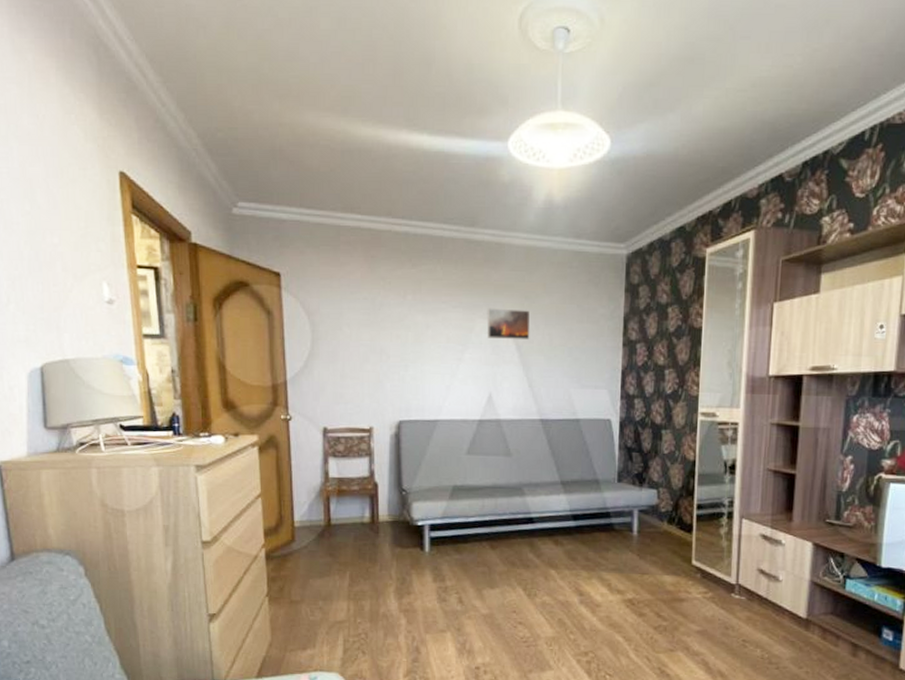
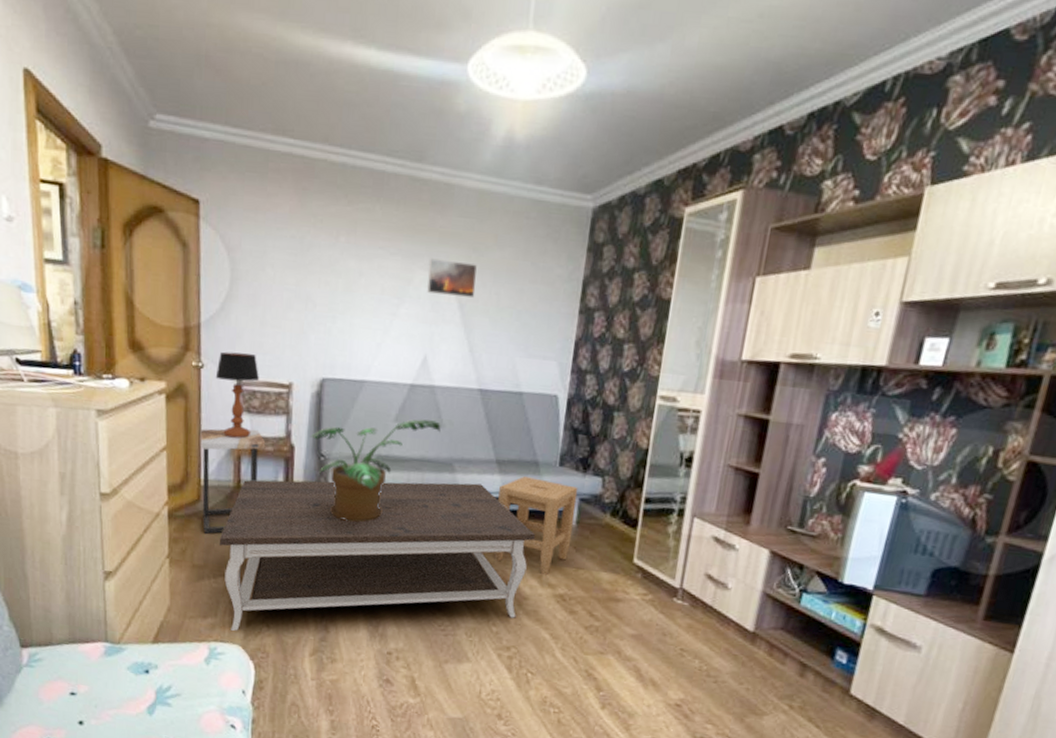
side table: none [291,471,352,571] -> present [200,428,266,534]
table lamp: none [302,404,343,481] -> present [215,351,260,439]
coffee table: none [313,504,601,660] -> present [219,480,535,632]
potted plant: none [391,450,509,549] -> present [310,419,441,522]
stool: none [565,494,637,583] -> present [494,476,579,576]

